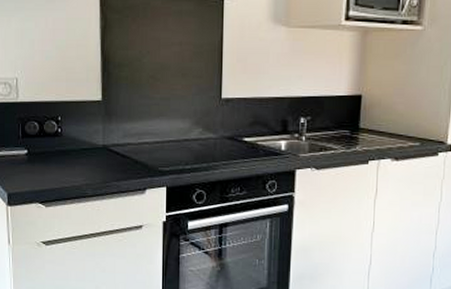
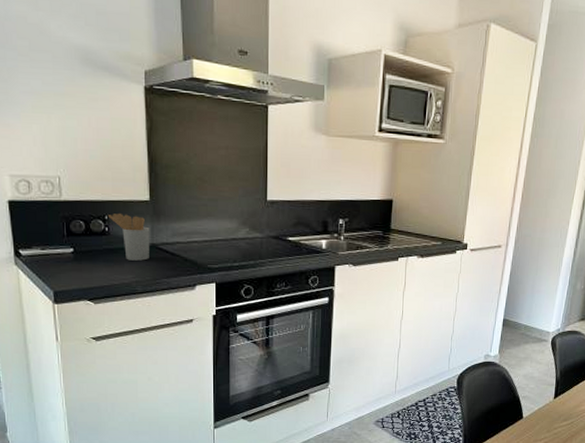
utensil holder: none [60,113,102,163] -> present [107,212,150,261]

